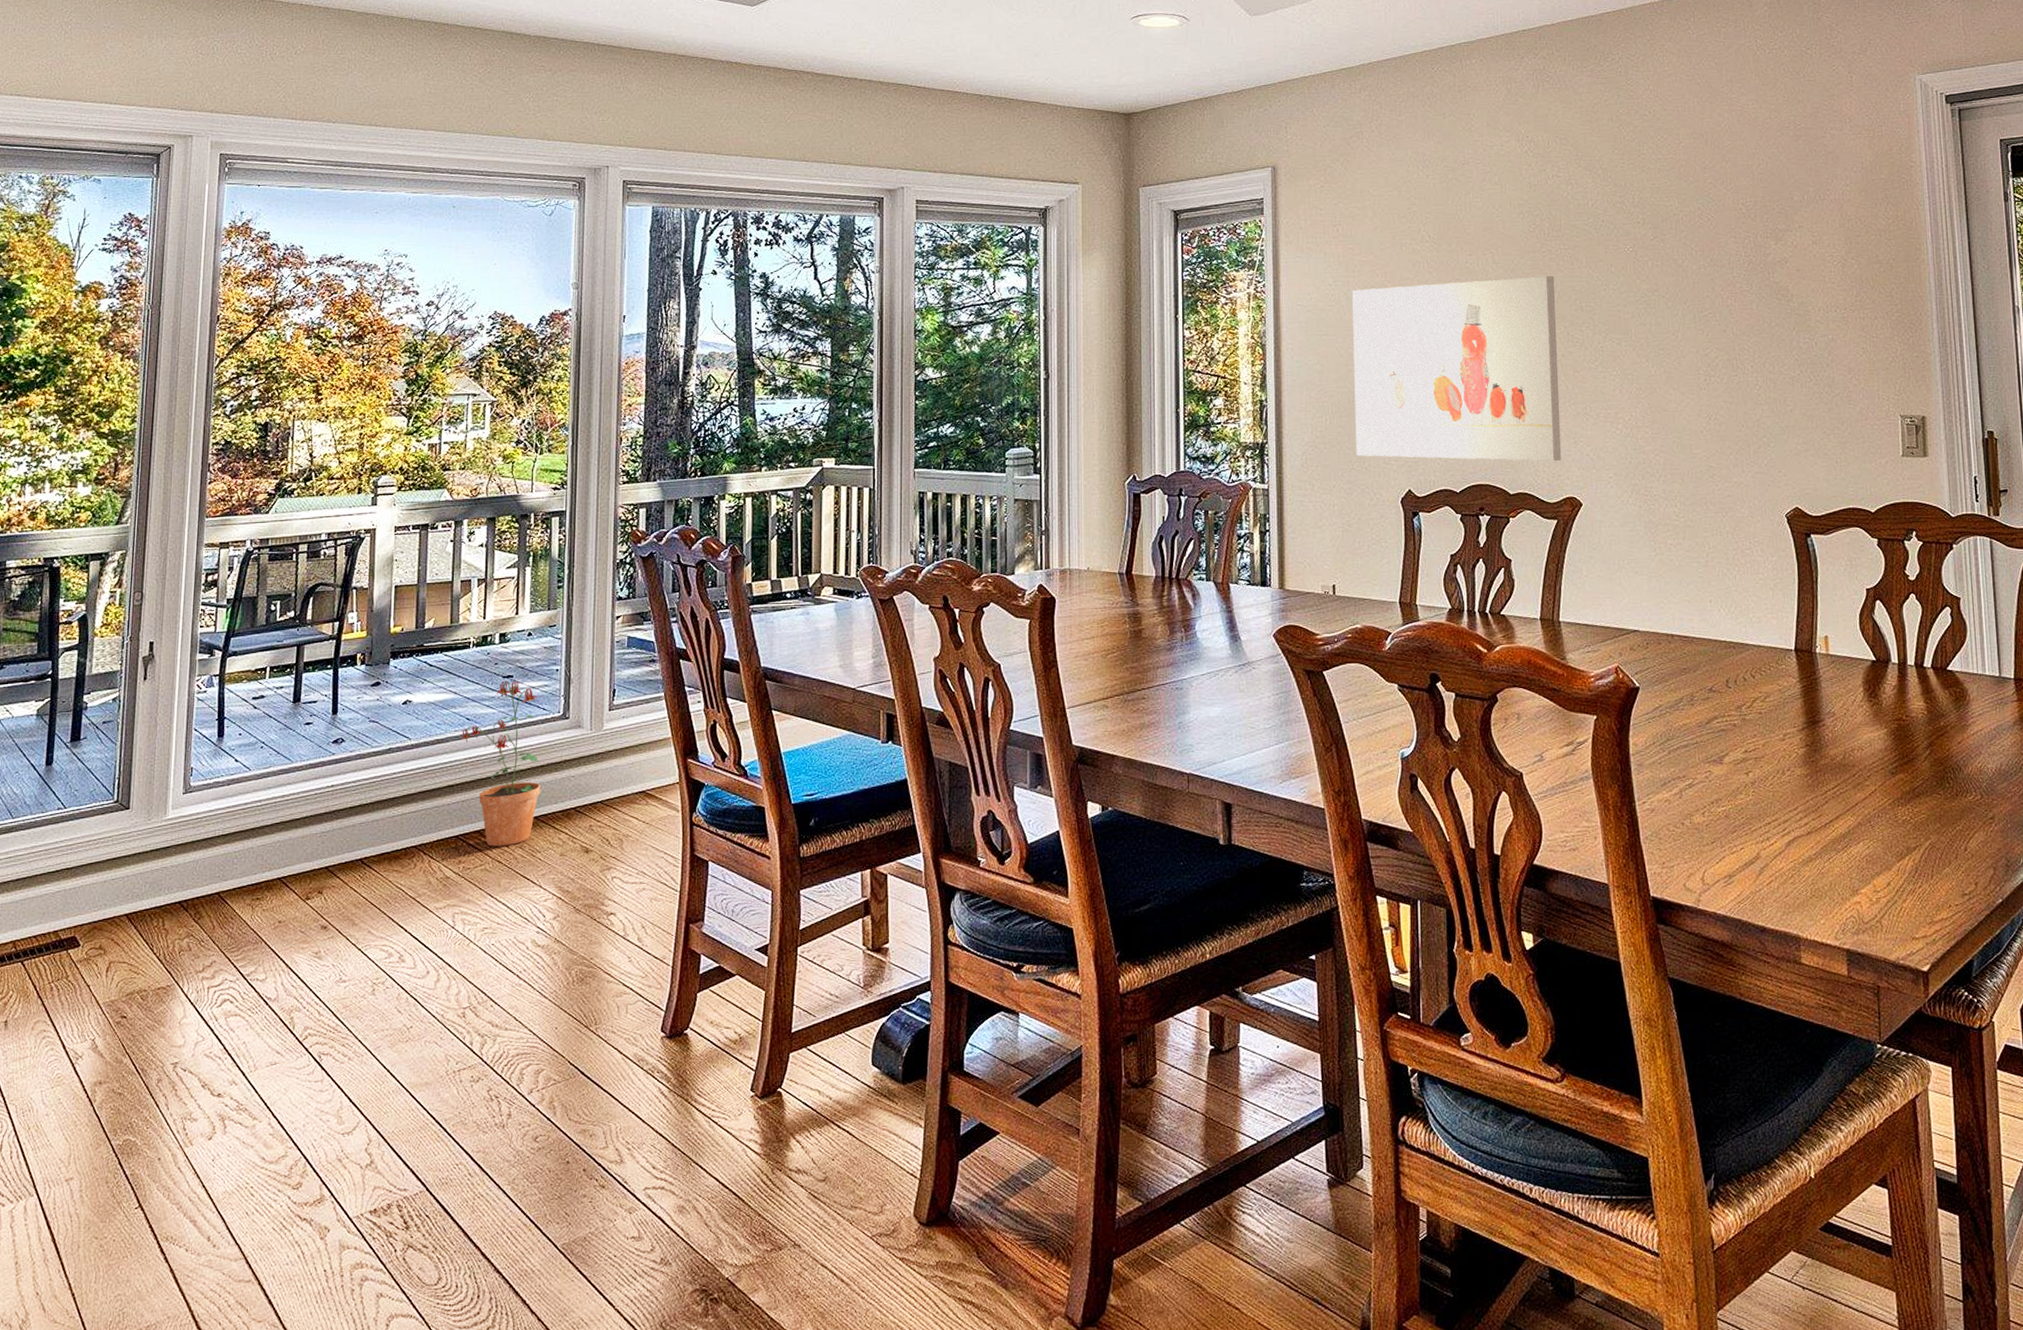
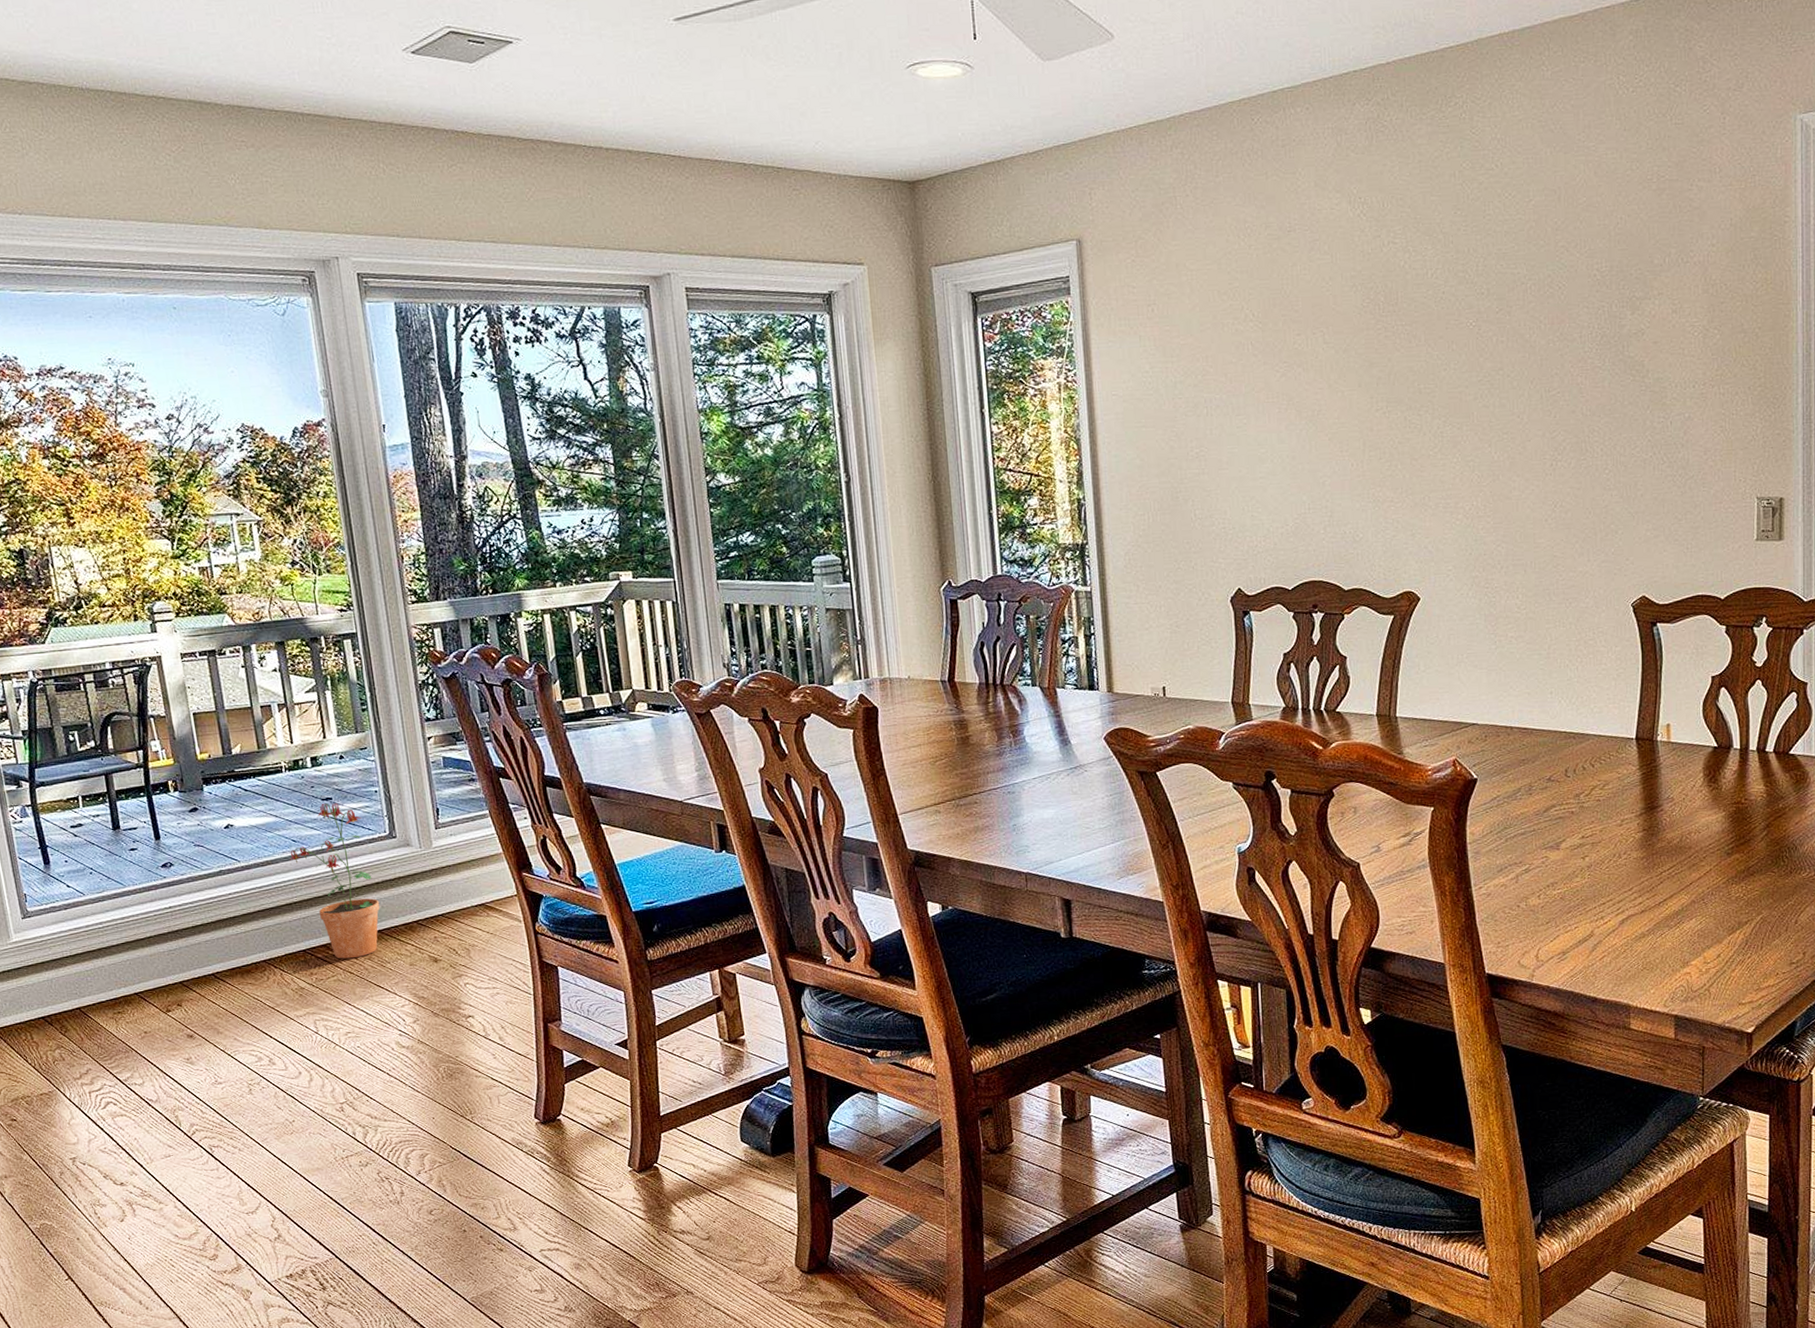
wall art: present [1352,275,1562,462] -> none [1171,355,1399,556]

